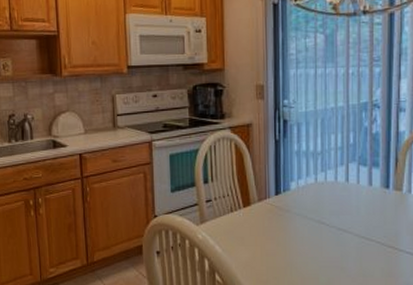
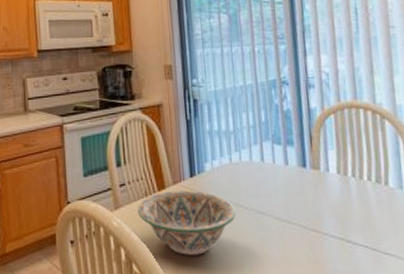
decorative bowl: none [222,207,317,267] -> present [137,190,236,255]

